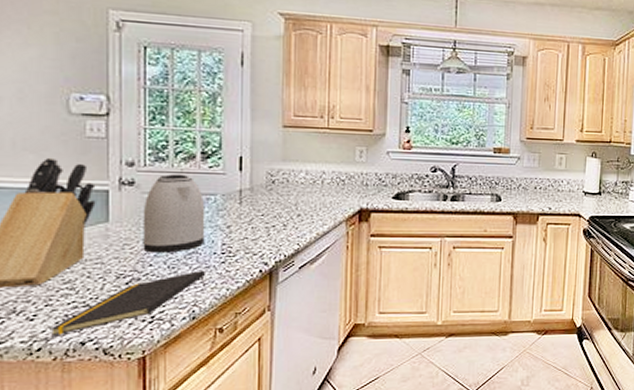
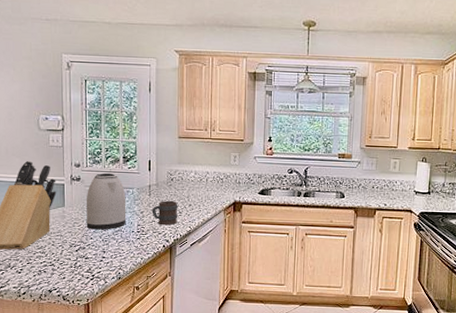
notepad: present [49,269,207,337] -> none [30,243,128,285]
mug: none [243,210,282,243] -> present [152,201,178,226]

